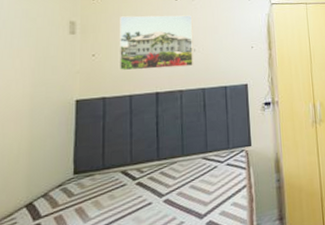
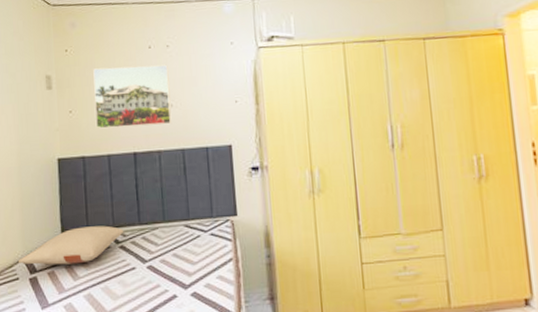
pillow: none [20,163,142,211] -> present [19,225,124,265]

